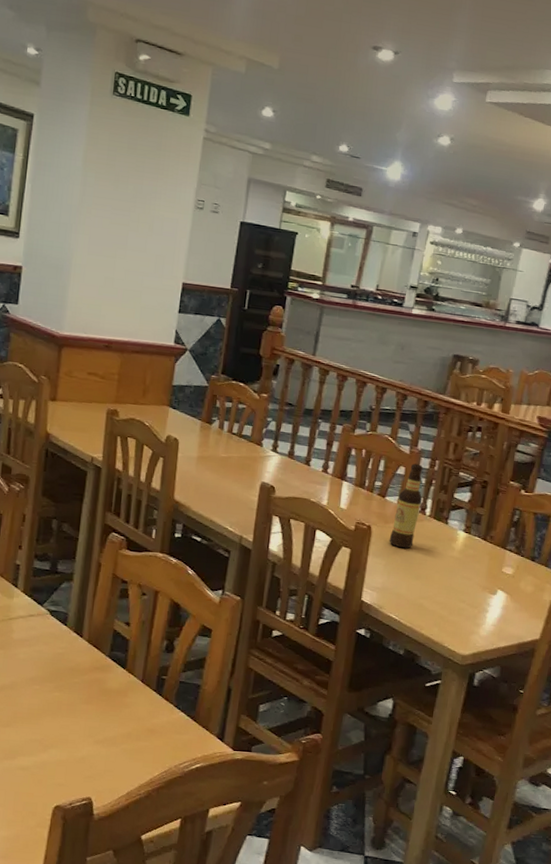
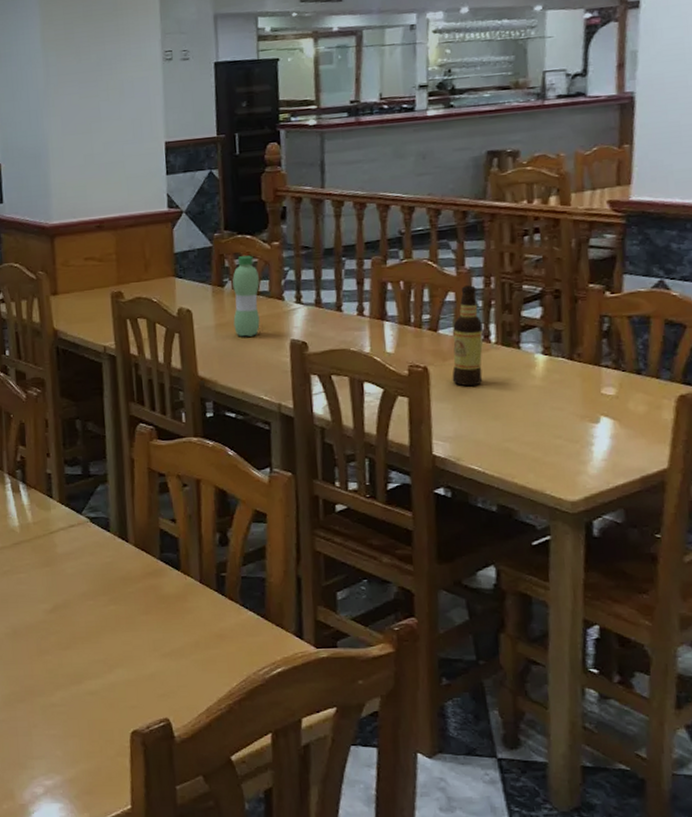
water bottle: none [214,400,244,473] -> present [232,255,260,337]

